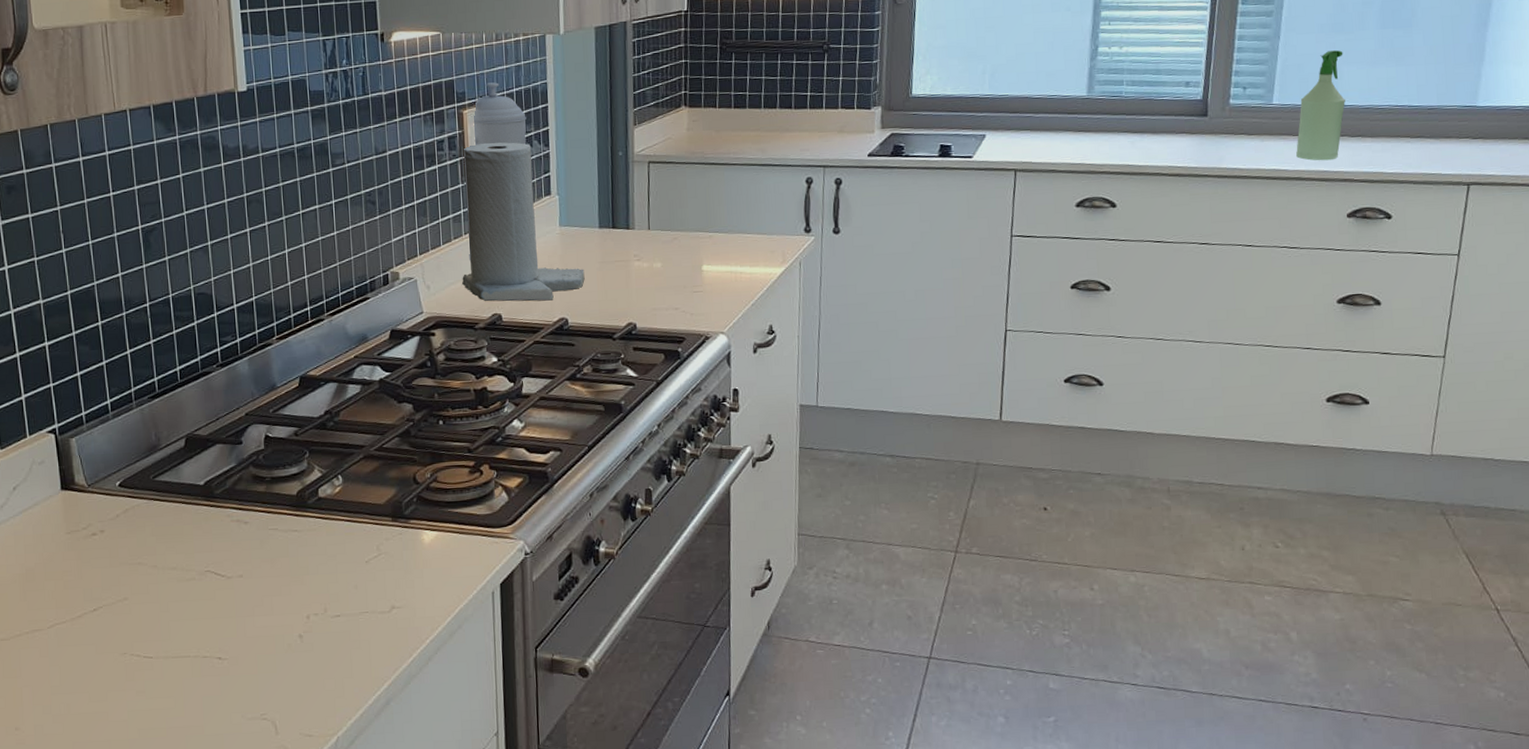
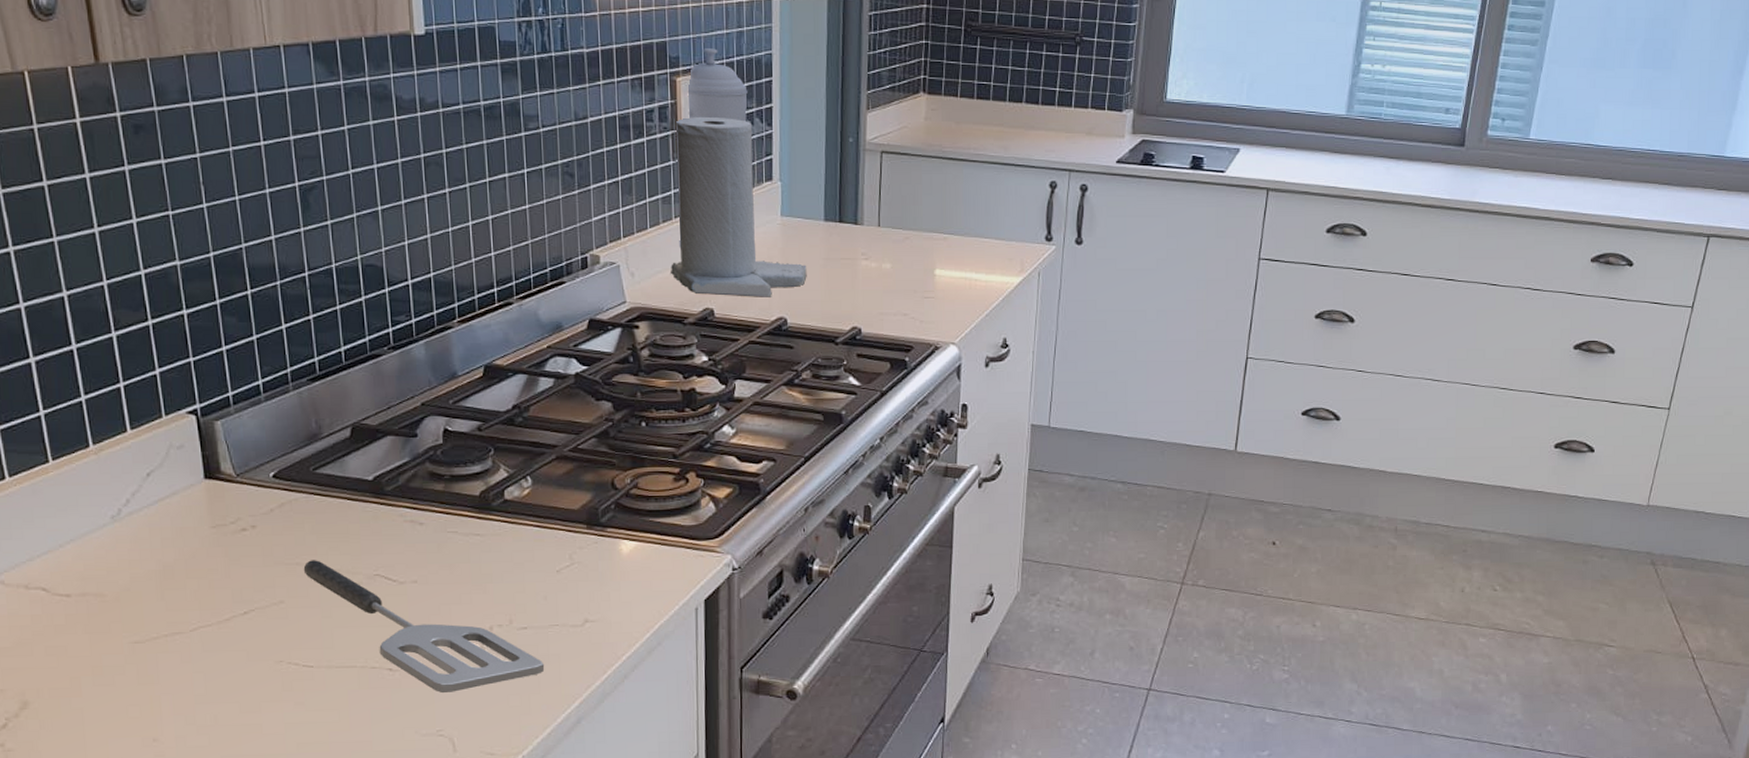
spatula: none [144,559,356,680] -> present [303,560,545,694]
spray bottle: present [1295,50,1346,161] -> none [1547,87,1603,202]

